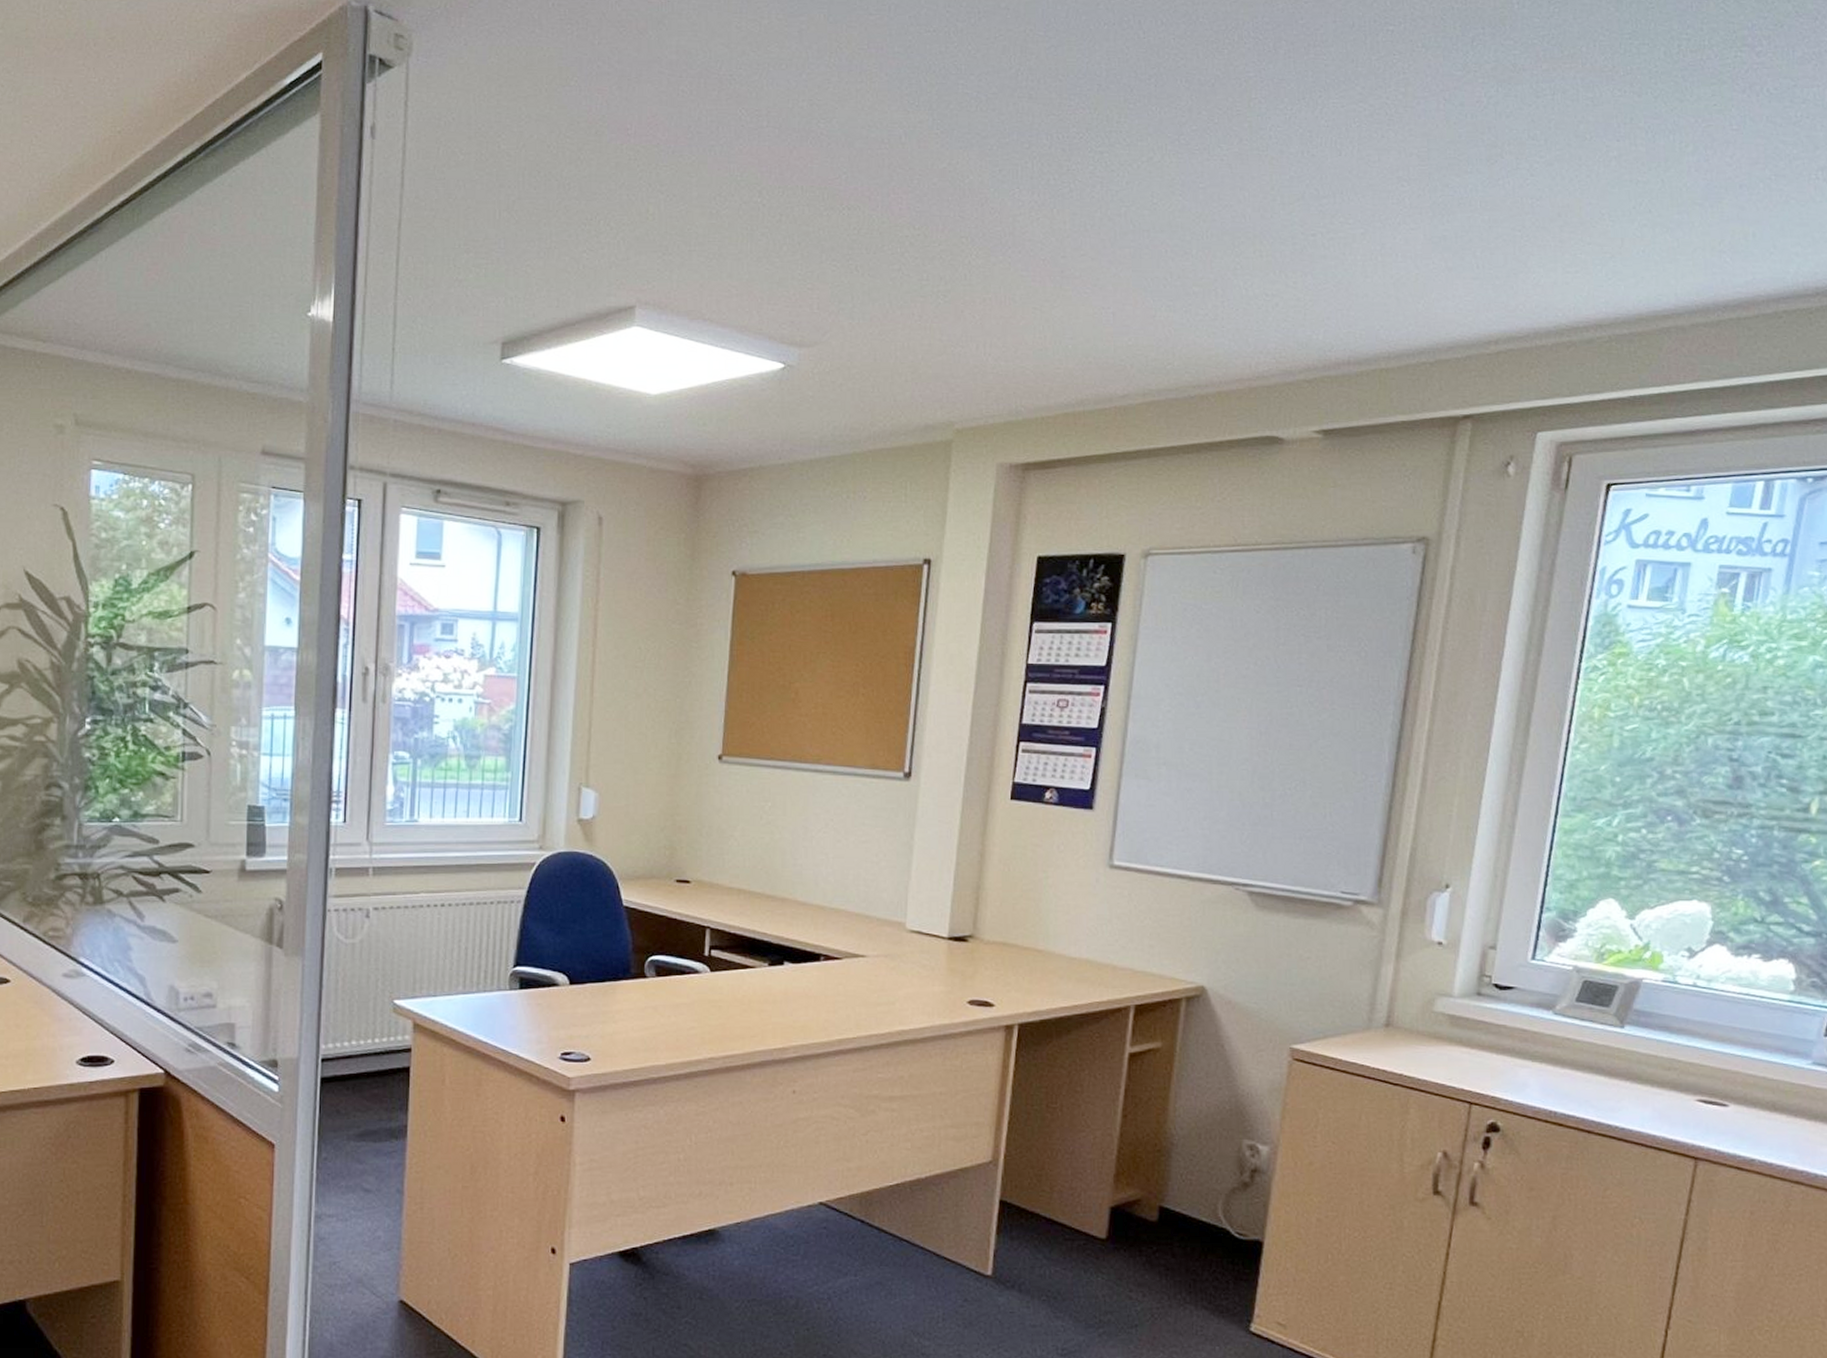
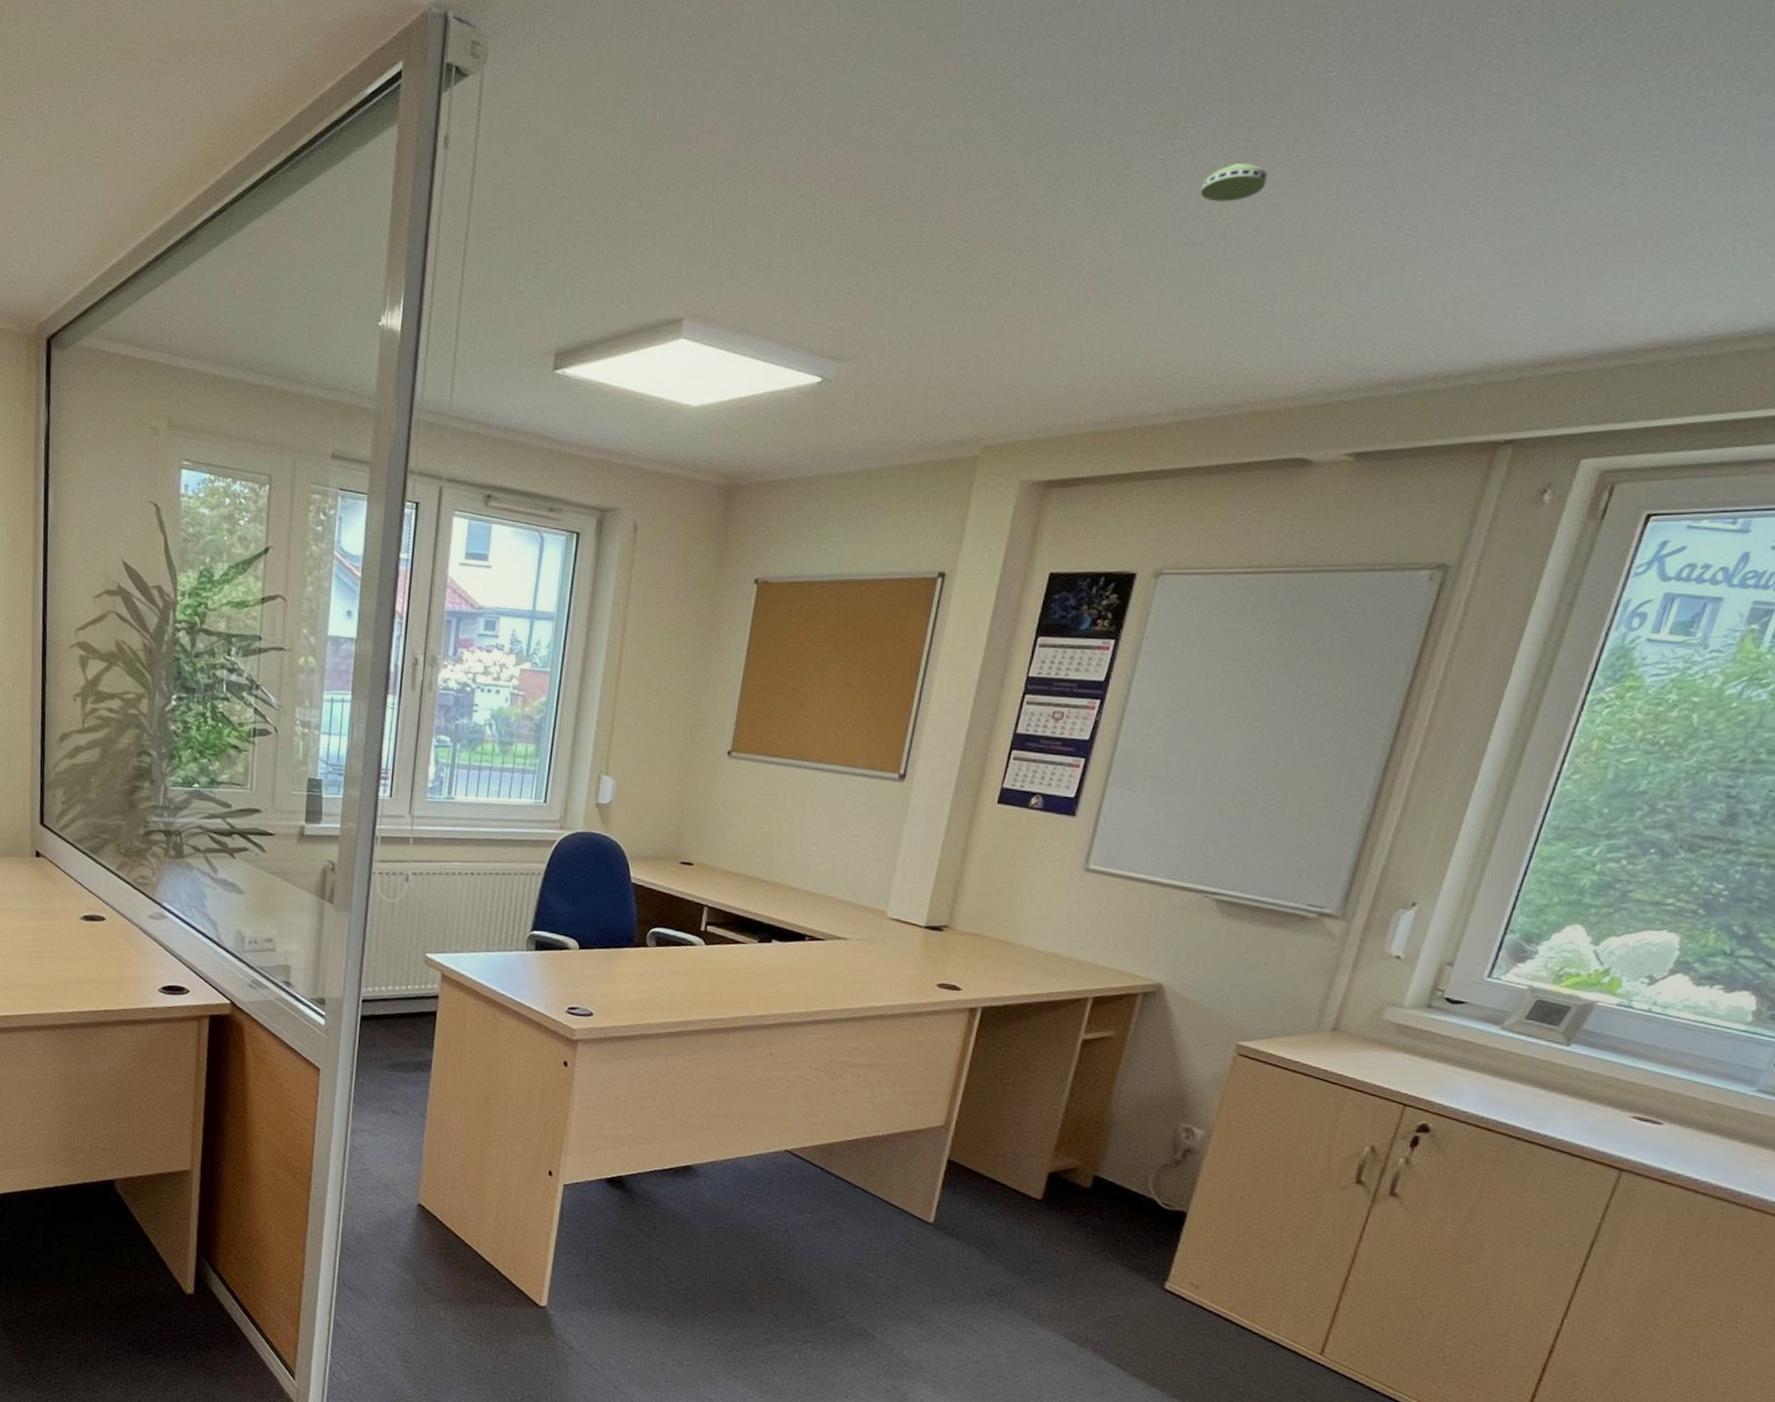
smoke detector: none [1141,156,1203,192] -> present [1200,164,1267,202]

